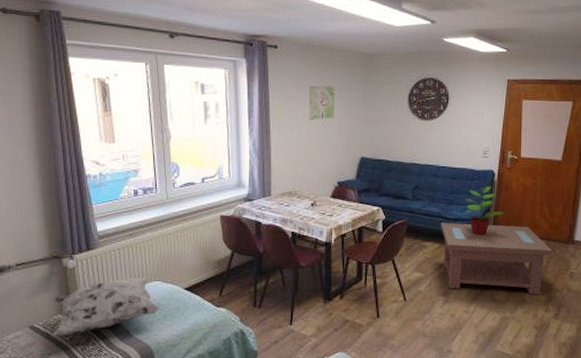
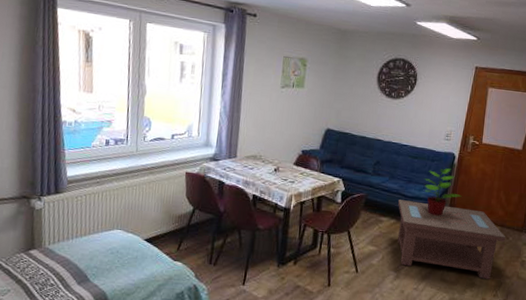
decorative pillow: present [53,278,162,336] -> none [14,224,121,274]

